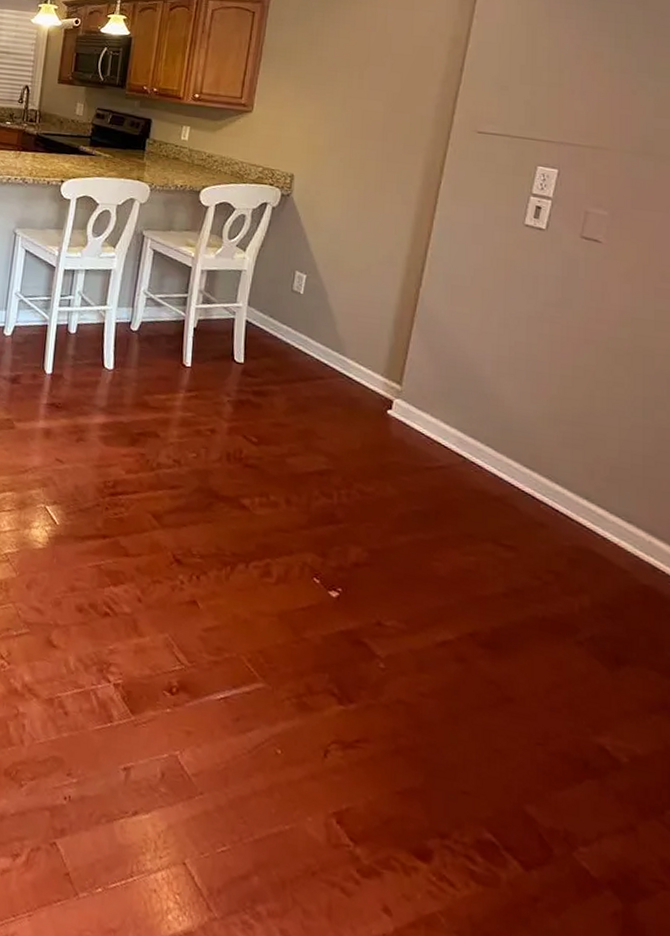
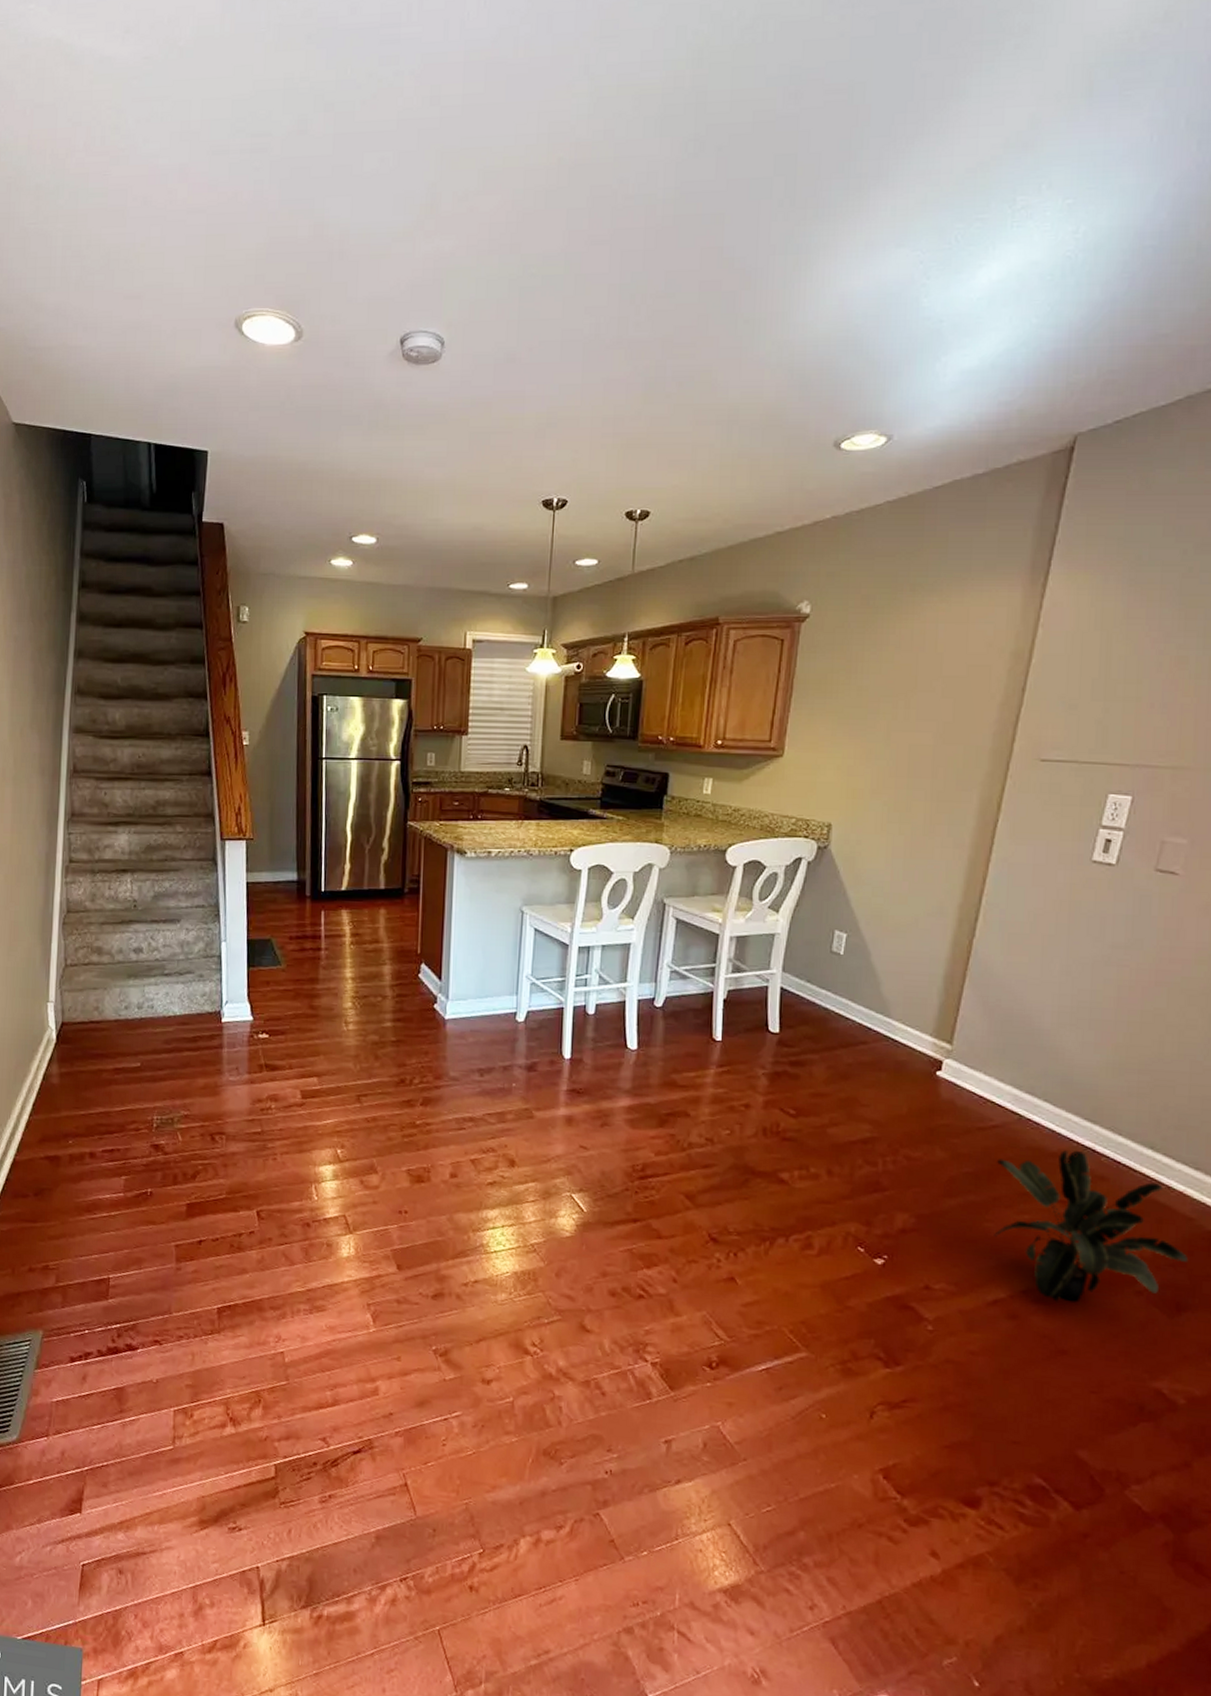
potted plant: none [442,495,626,649] -> present [994,1150,1189,1302]

